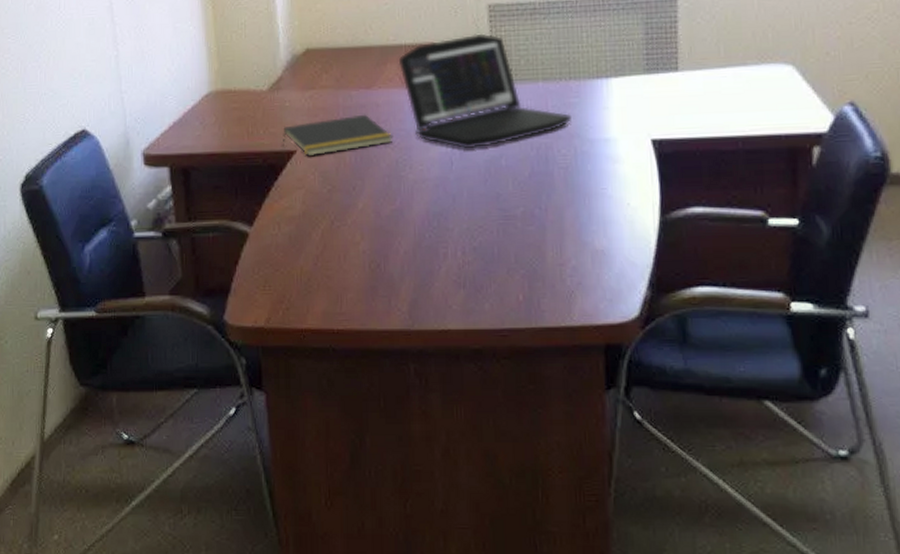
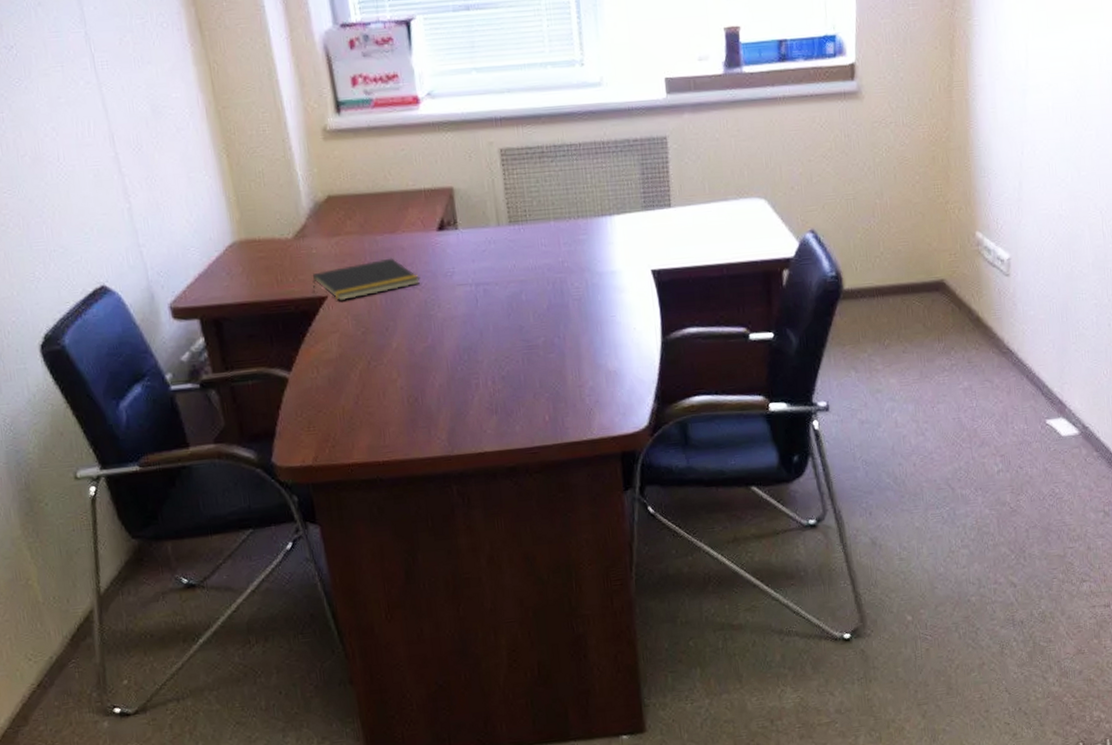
laptop: present [398,33,571,149] -> none [419,176,582,287]

